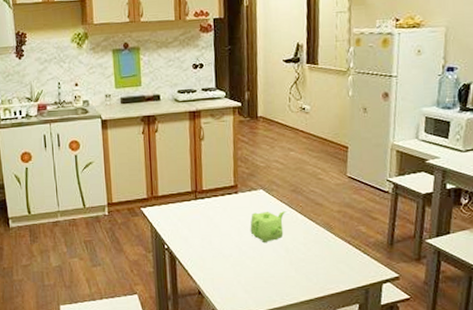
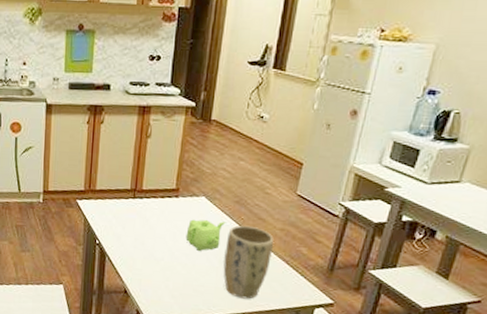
plant pot: none [289,212,334,284] -> present [223,225,274,299]

